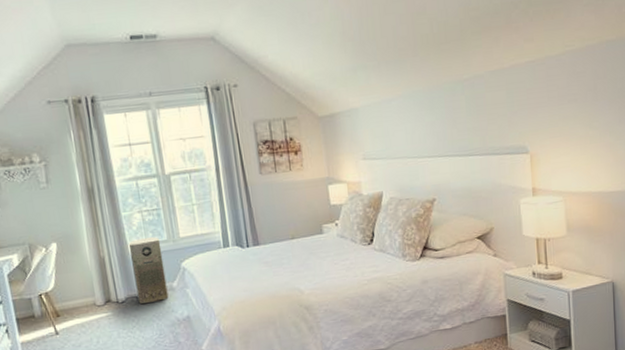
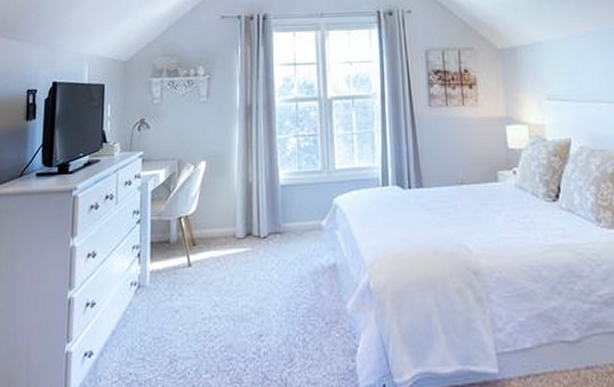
air purifier: present [129,237,169,304] -> none [280,166,315,243]

